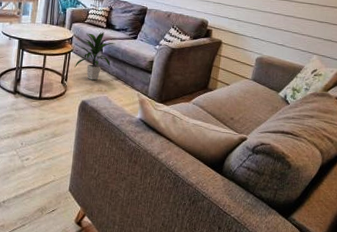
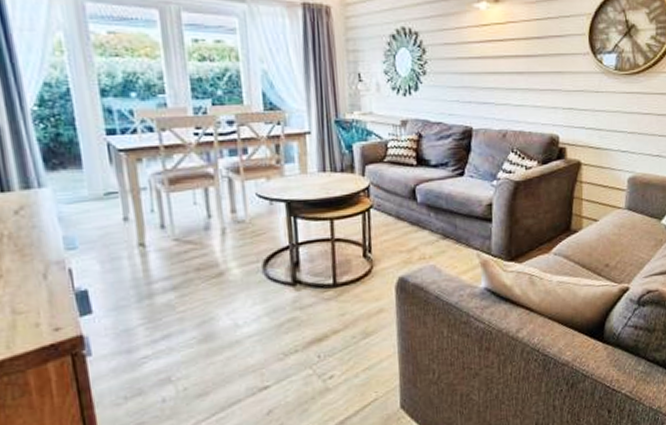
indoor plant: present [75,32,116,81] -> none [379,172,435,246]

